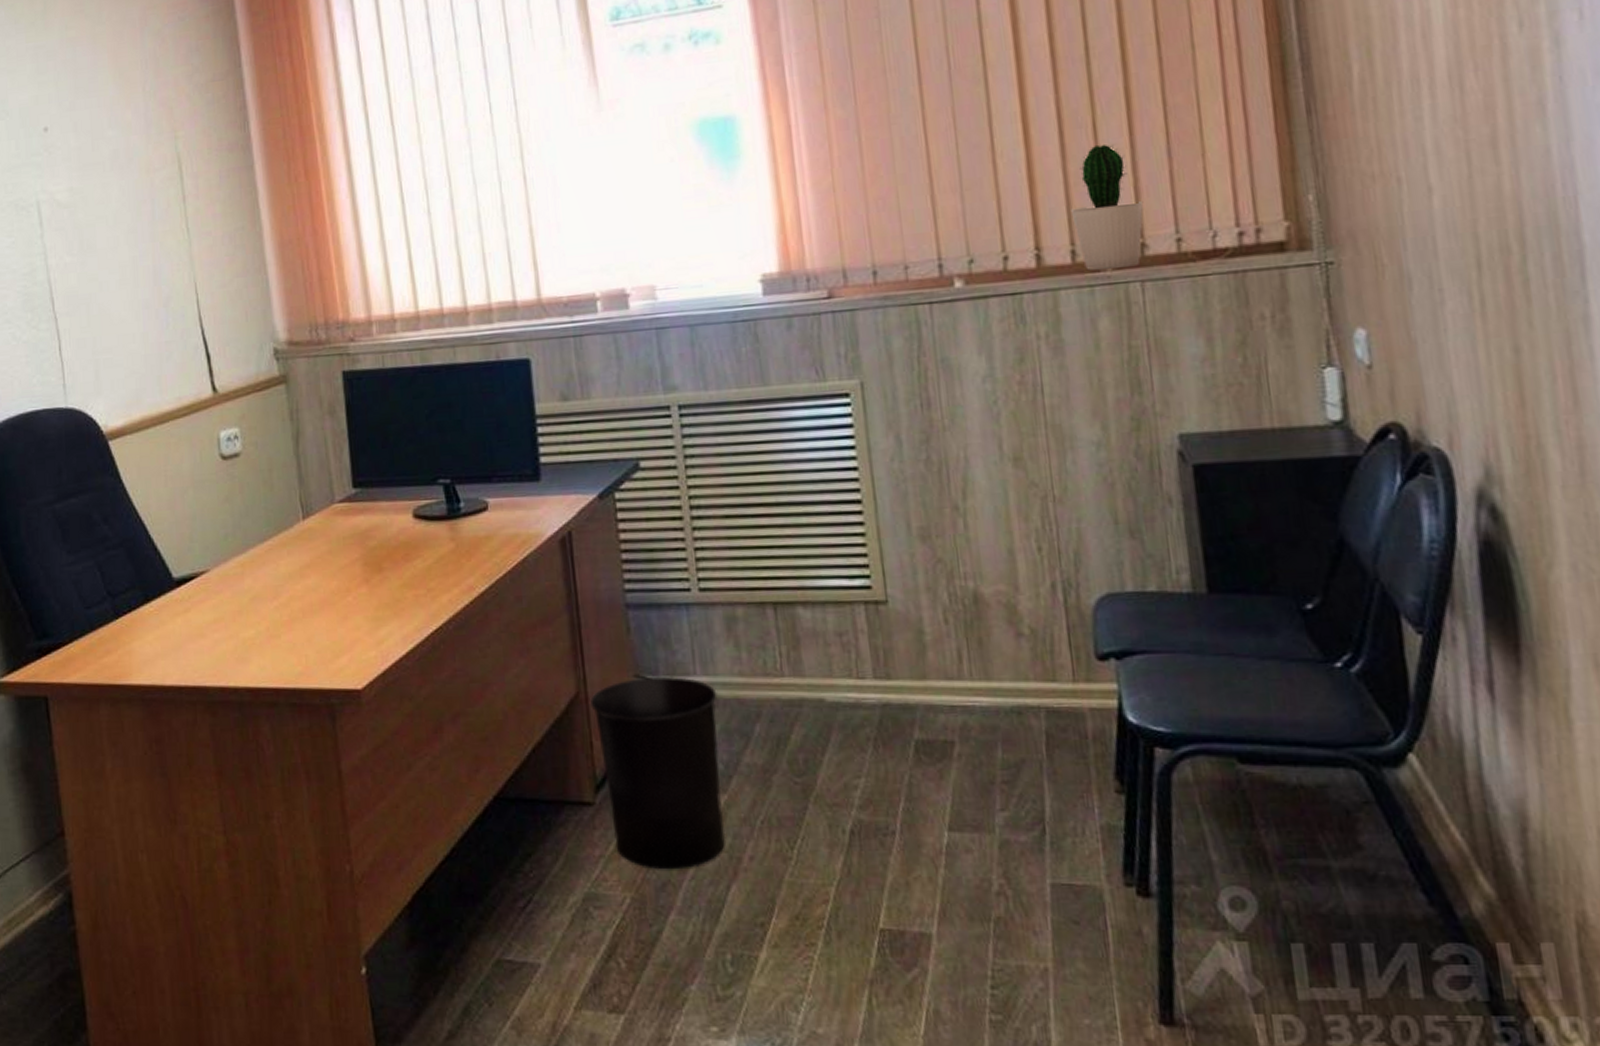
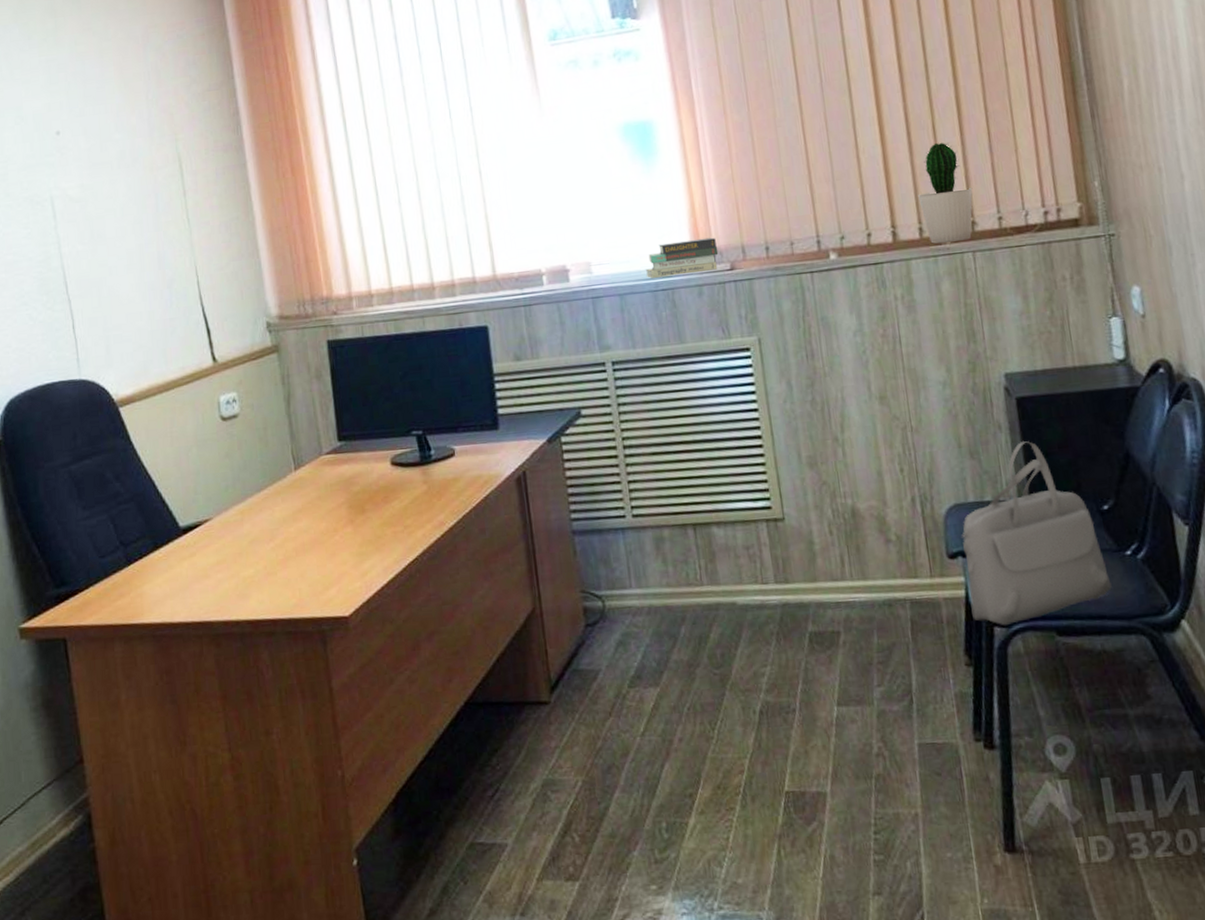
waste bin: present [589,676,727,870] -> none [544,590,660,756]
books: none [723,258,813,308] -> present [646,237,719,279]
handbag: none [1114,518,1315,747] -> present [961,440,1112,626]

